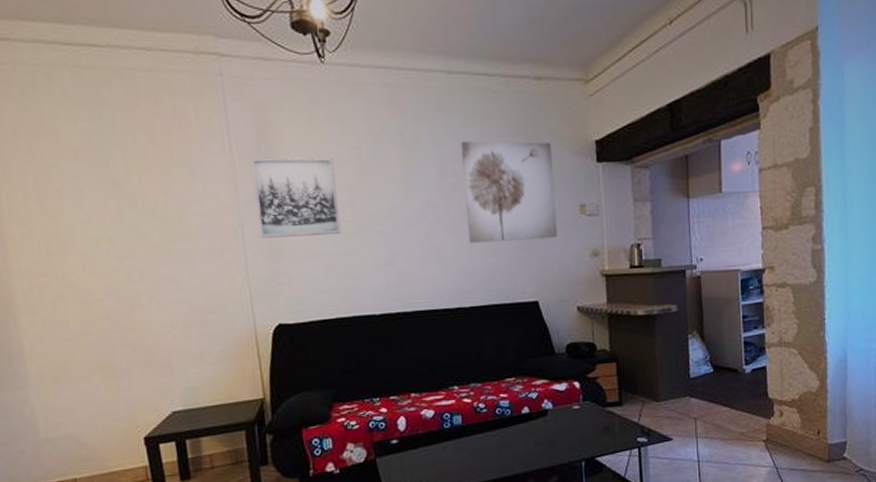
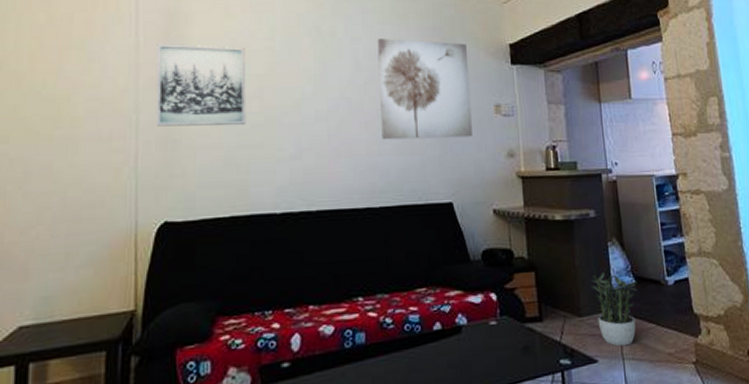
potted plant: none [667,362,715,427] -> present [588,272,638,347]

